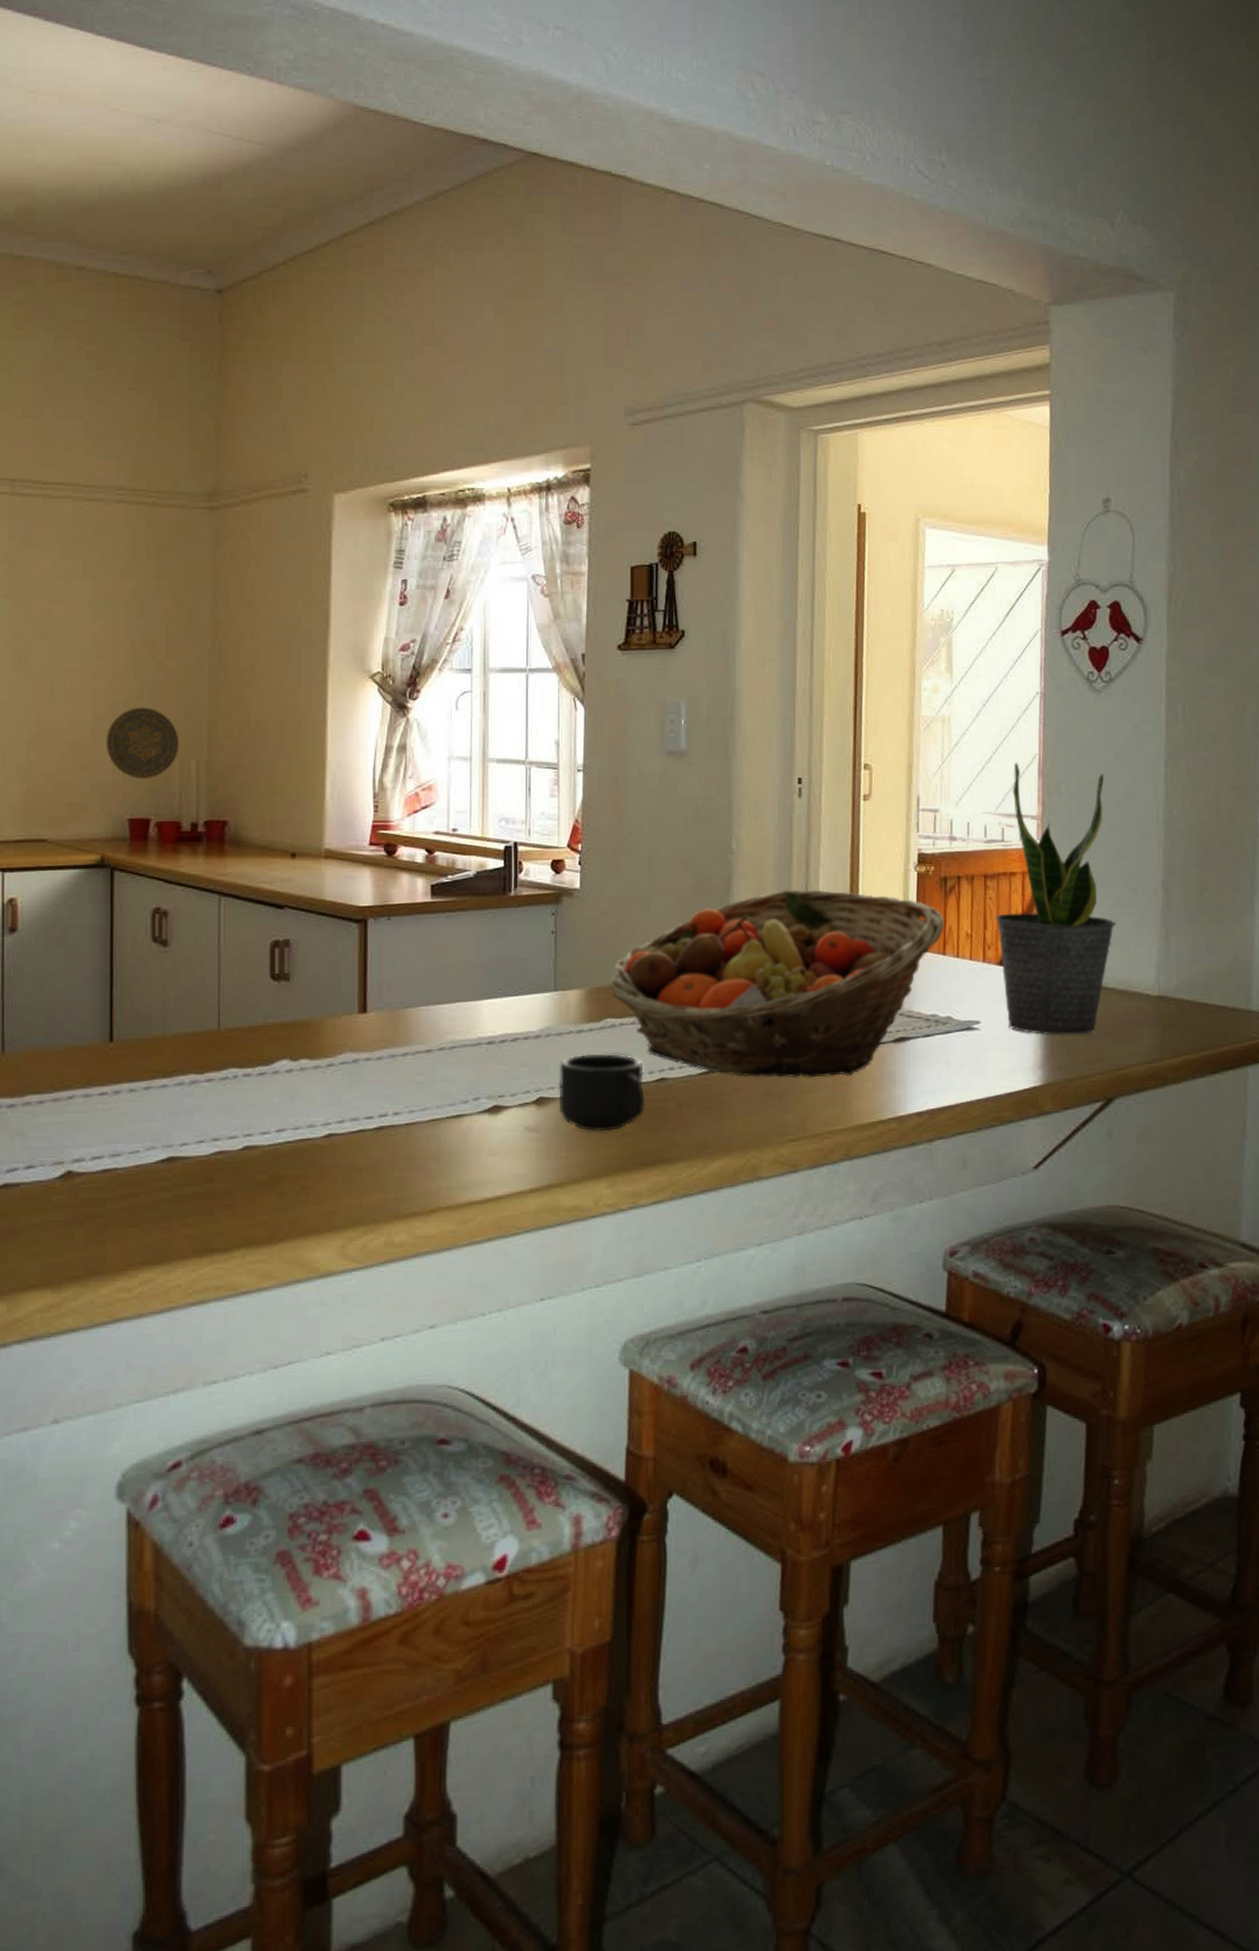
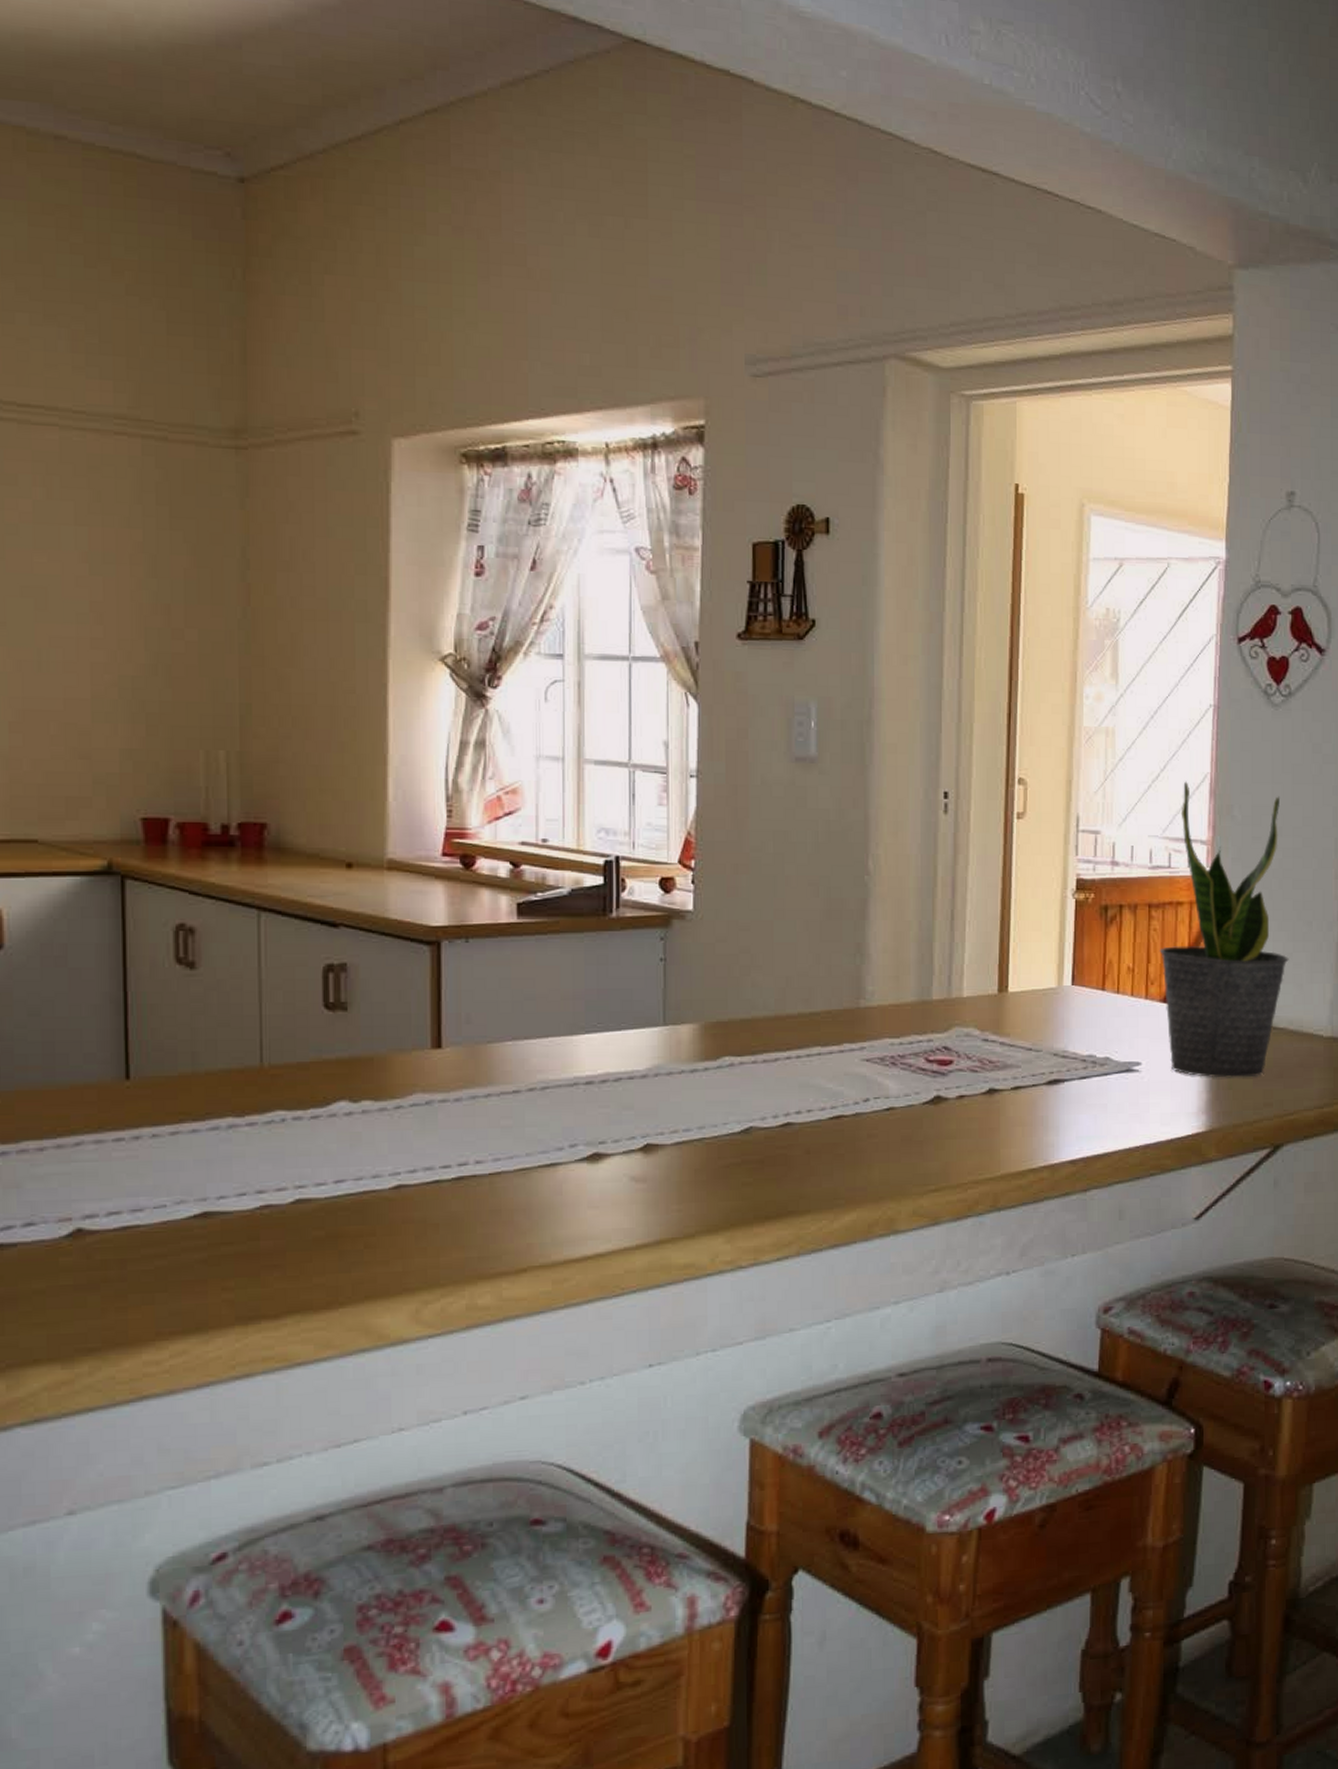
decorative plate: present [106,707,180,778] -> none [110,685,204,770]
mug: present [558,1053,645,1132] -> none [669,1095,769,1182]
fruit basket: present [609,889,945,1078] -> none [726,916,1105,1123]

